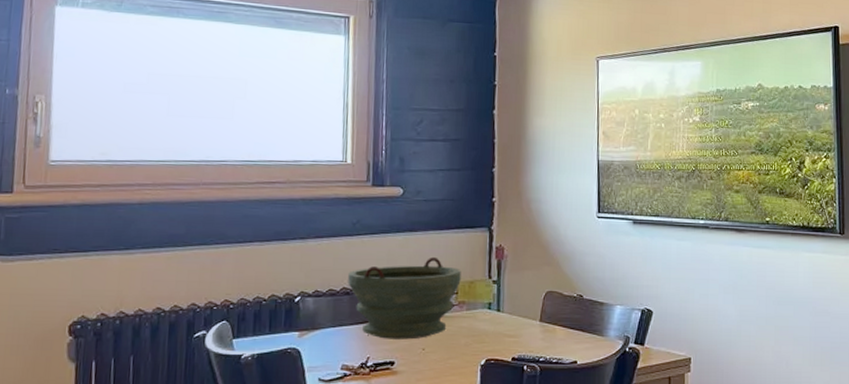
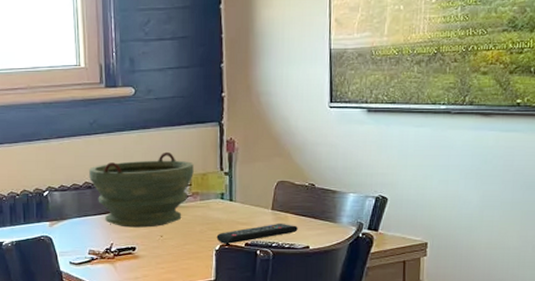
remote control: none [482,337,566,358] -> present [216,224,298,244]

